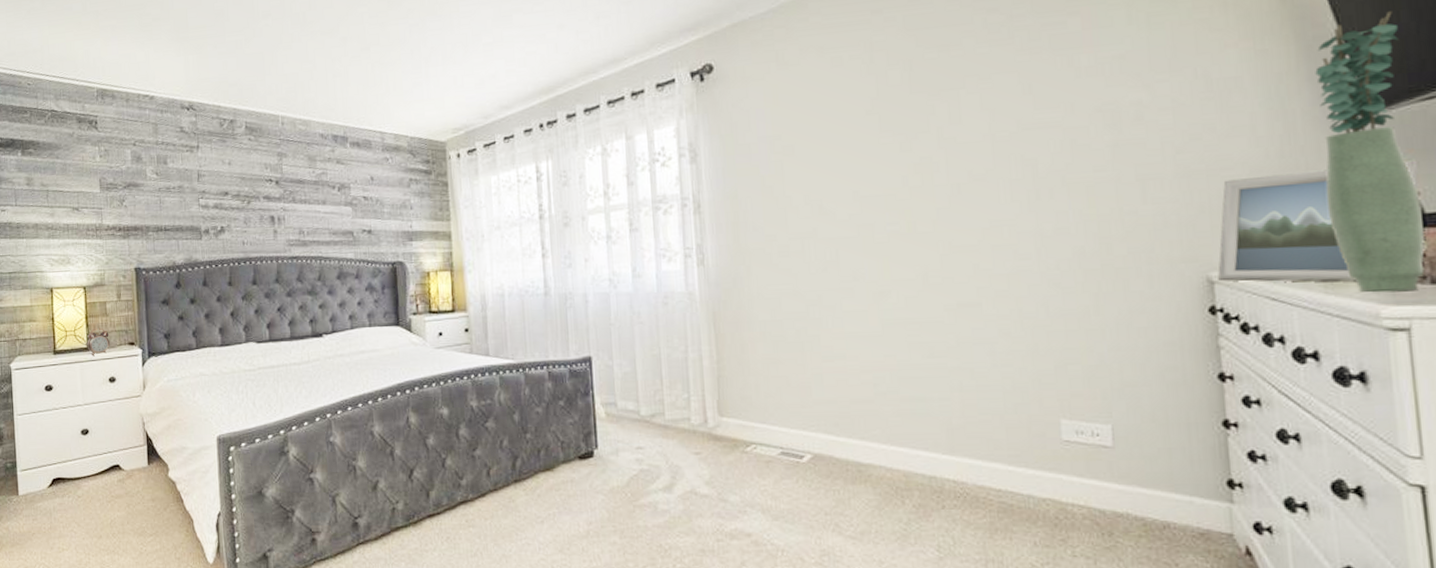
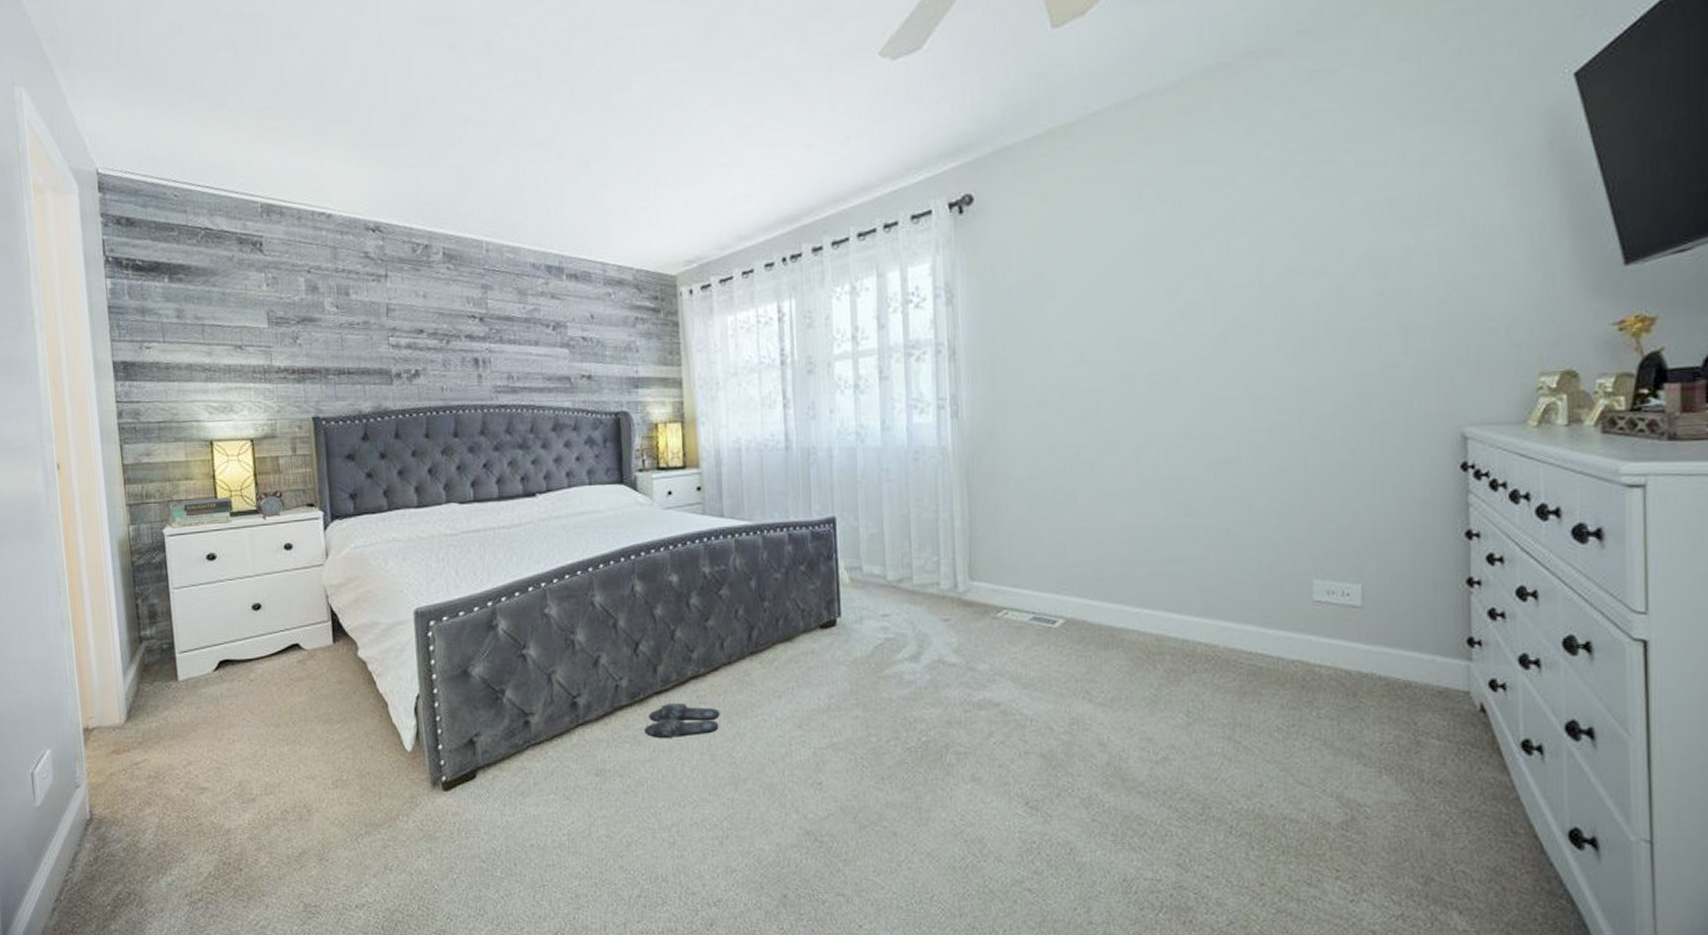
books: none [14,337,68,363] -> present [168,497,233,529]
slippers: none [418,525,487,558] -> present [644,702,720,738]
picture frame: present [1218,160,1419,283] -> none [1472,314,1666,439]
vase: present [1315,11,1425,292] -> none [1577,159,1665,448]

